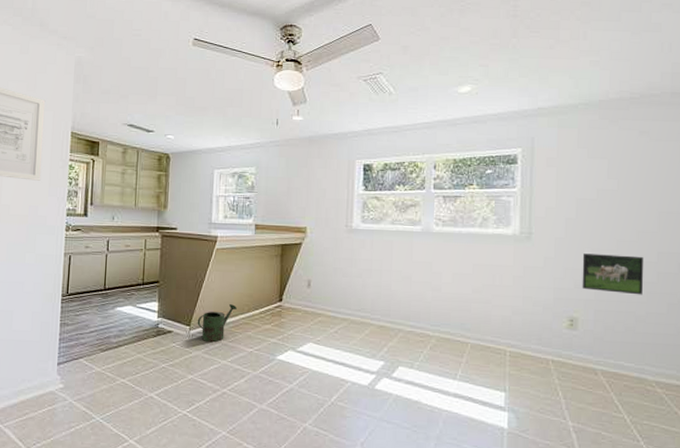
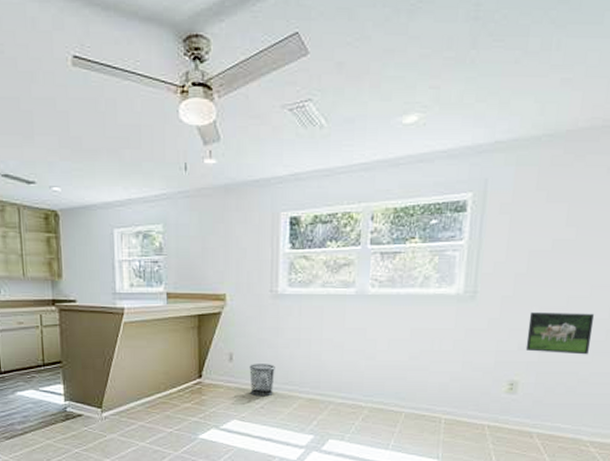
watering can: present [197,304,238,343] -> none [109,383,153,425]
waste bin: none [325,290,349,322] -> present [249,364,275,397]

